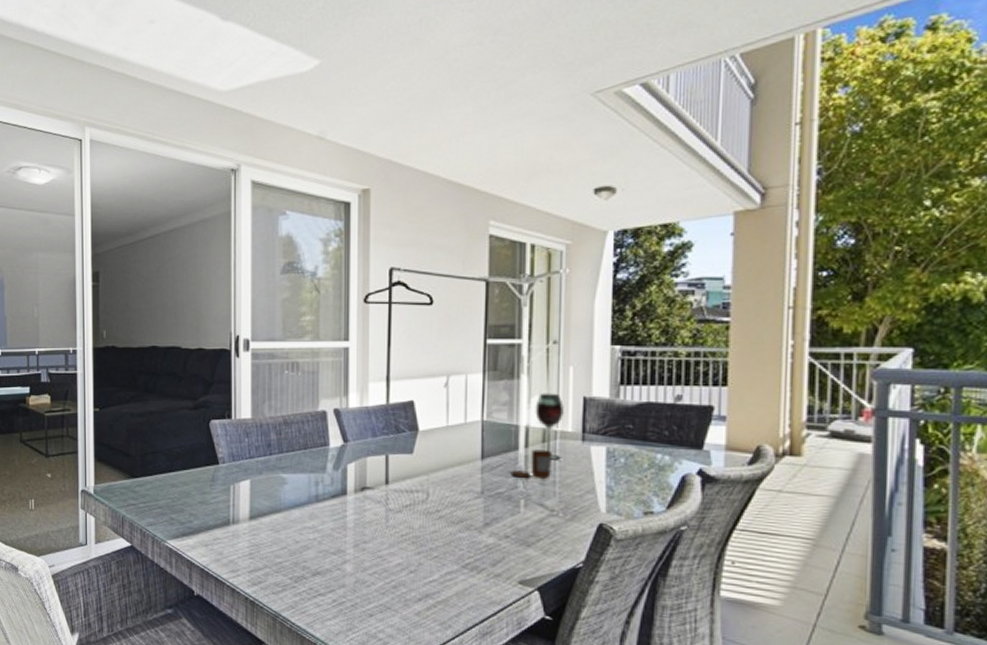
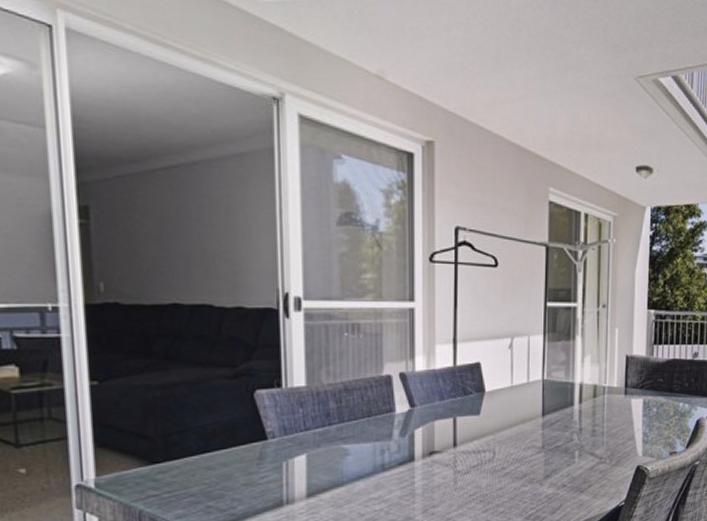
candle: present [510,449,552,479] -> none [567,404,601,431]
wineglass: present [535,393,565,460] -> none [587,352,612,413]

